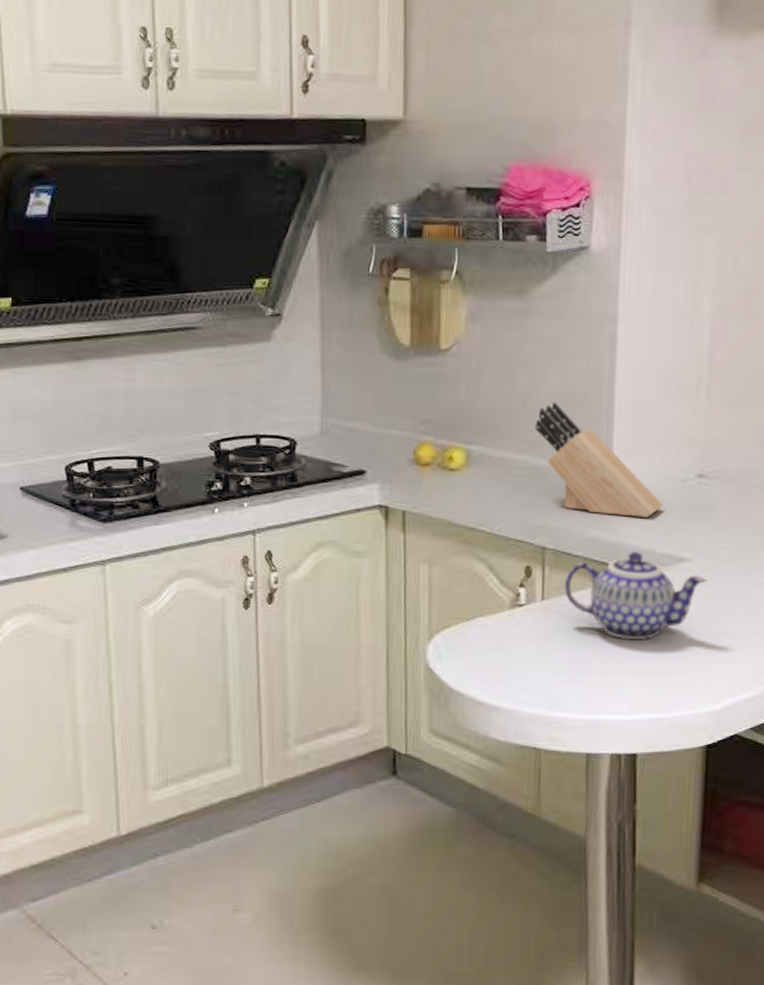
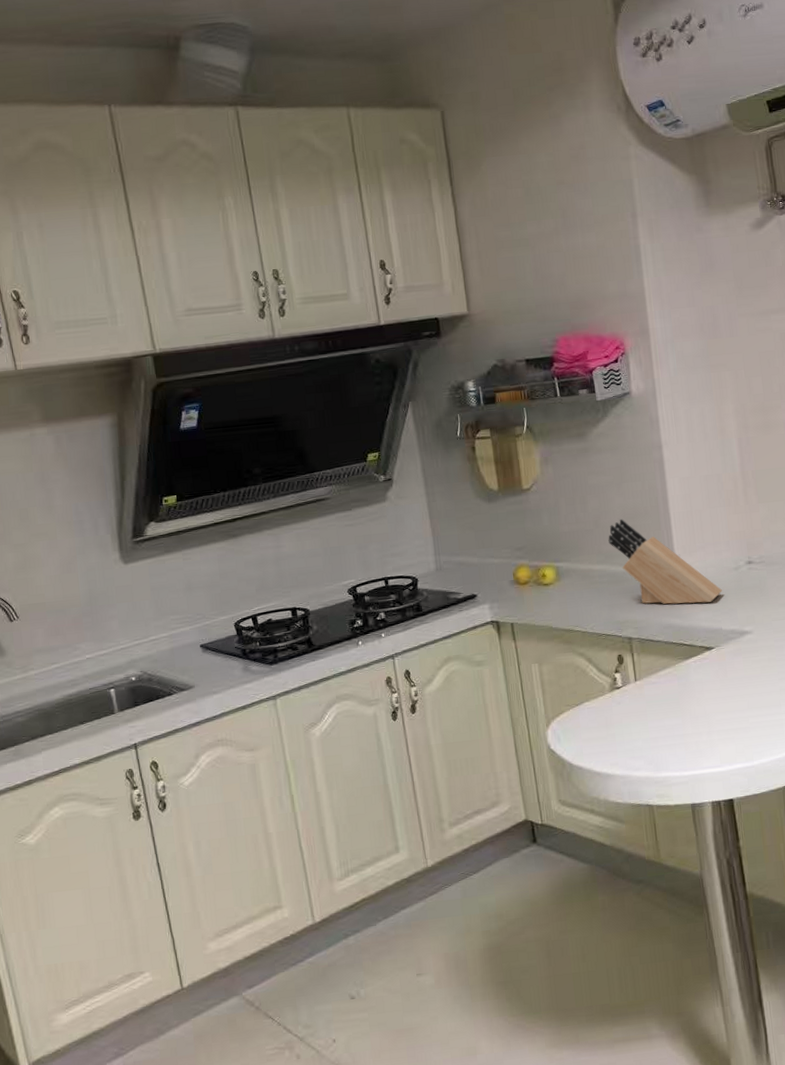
teapot: present [564,552,706,640] -> none [651,631,768,705]

